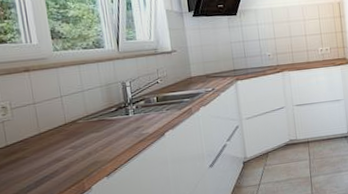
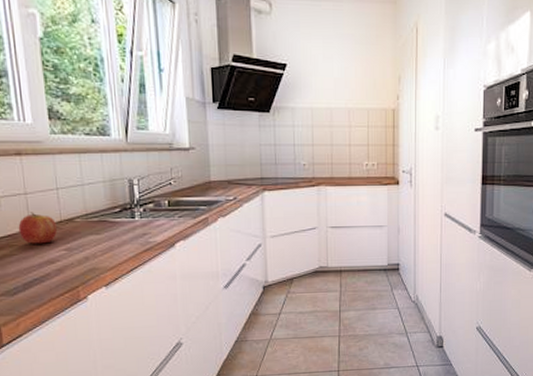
fruit: none [29,118,63,146] -> present [18,212,57,244]

